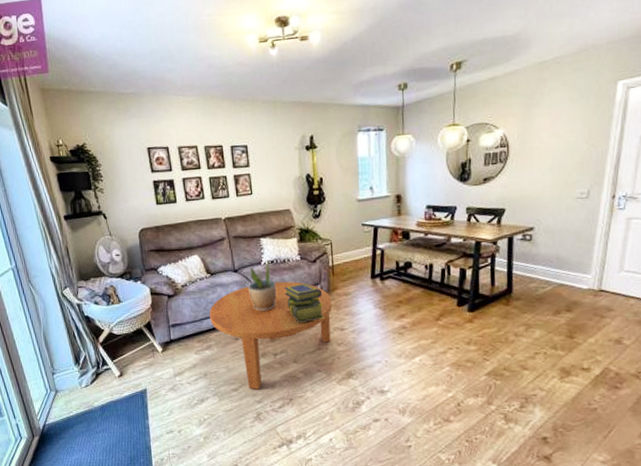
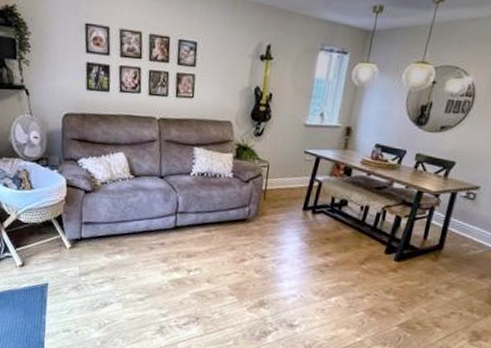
coffee table: present [209,281,332,390] -> none [126,195,258,303]
potted plant: present [248,260,277,311] -> none [172,172,203,225]
stack of books: present [284,283,324,323] -> none [209,202,249,244]

